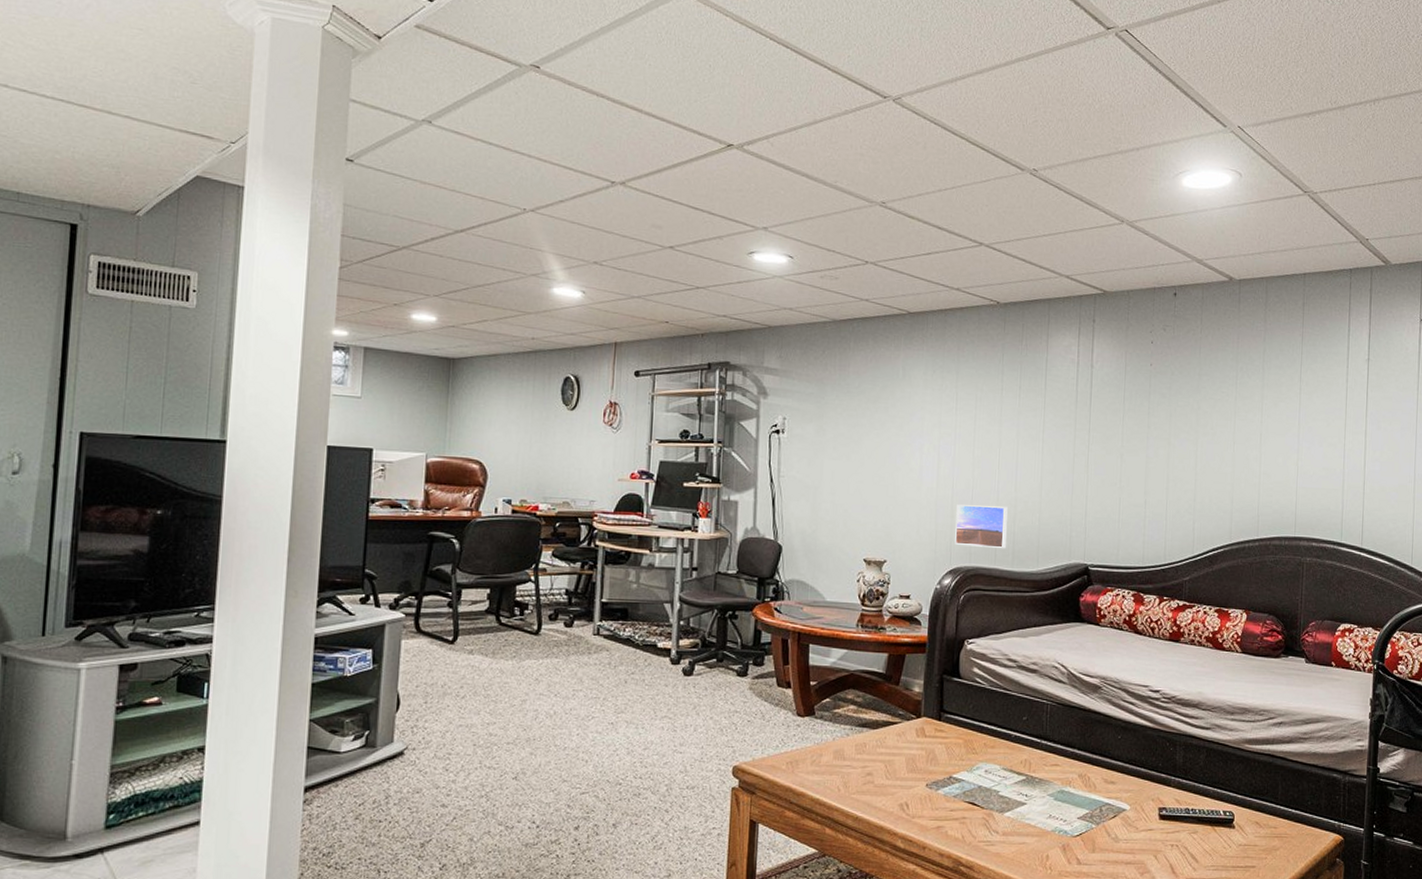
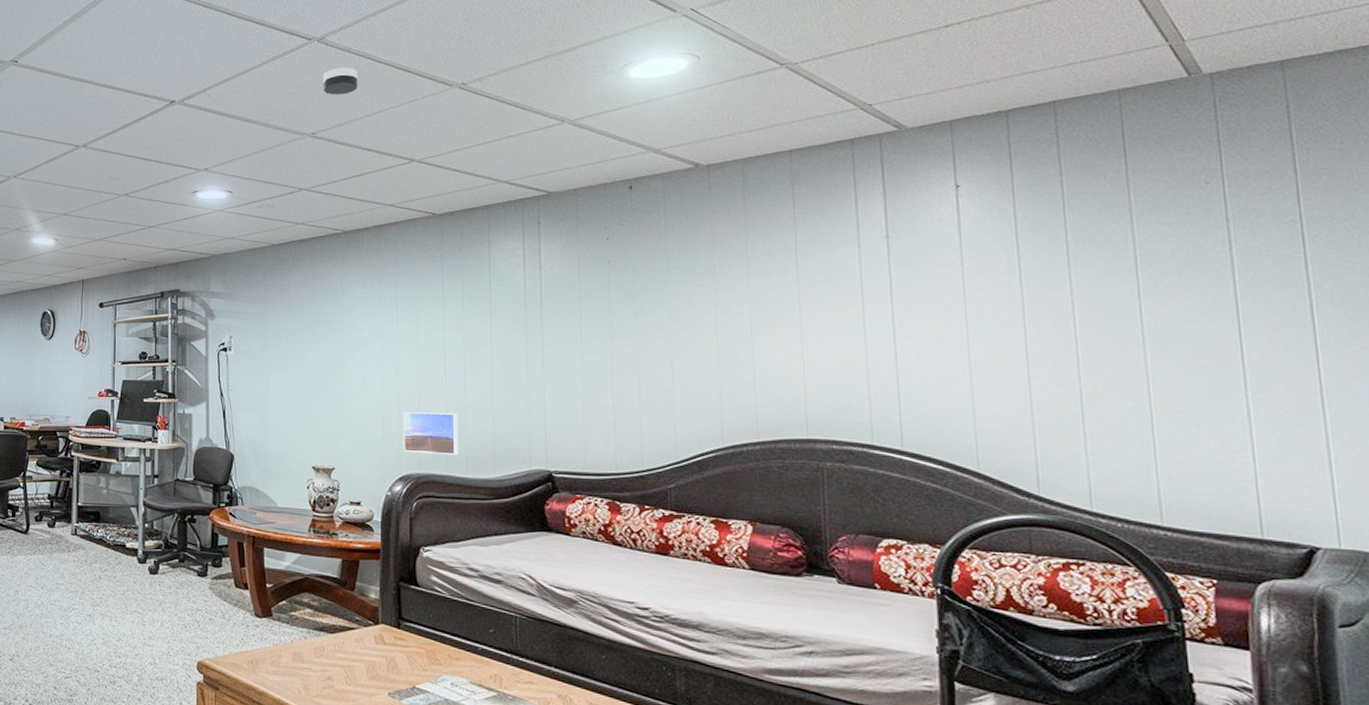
smoke detector: none [896,133,932,164] -> present [323,67,358,95]

